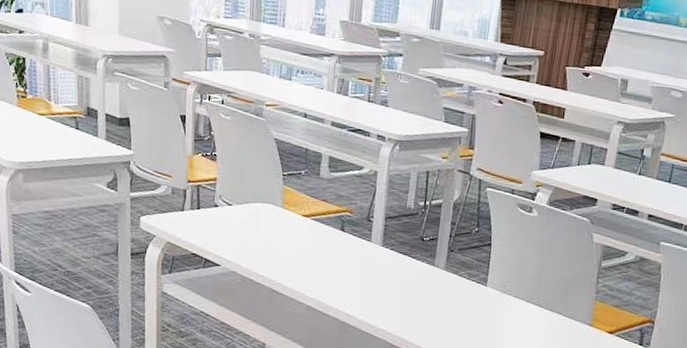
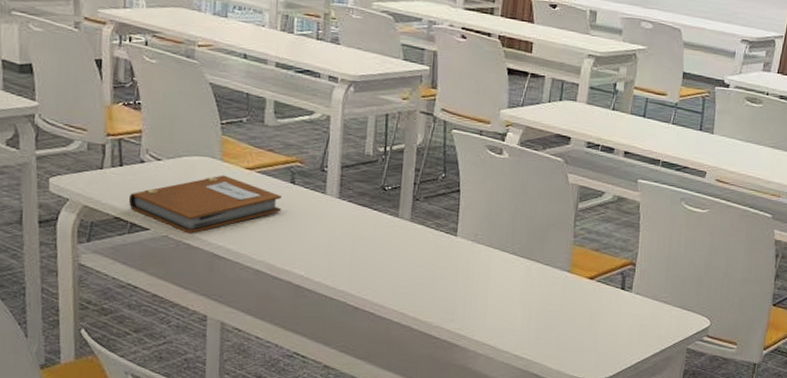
notebook: none [203,220,332,271] -> present [128,175,282,234]

